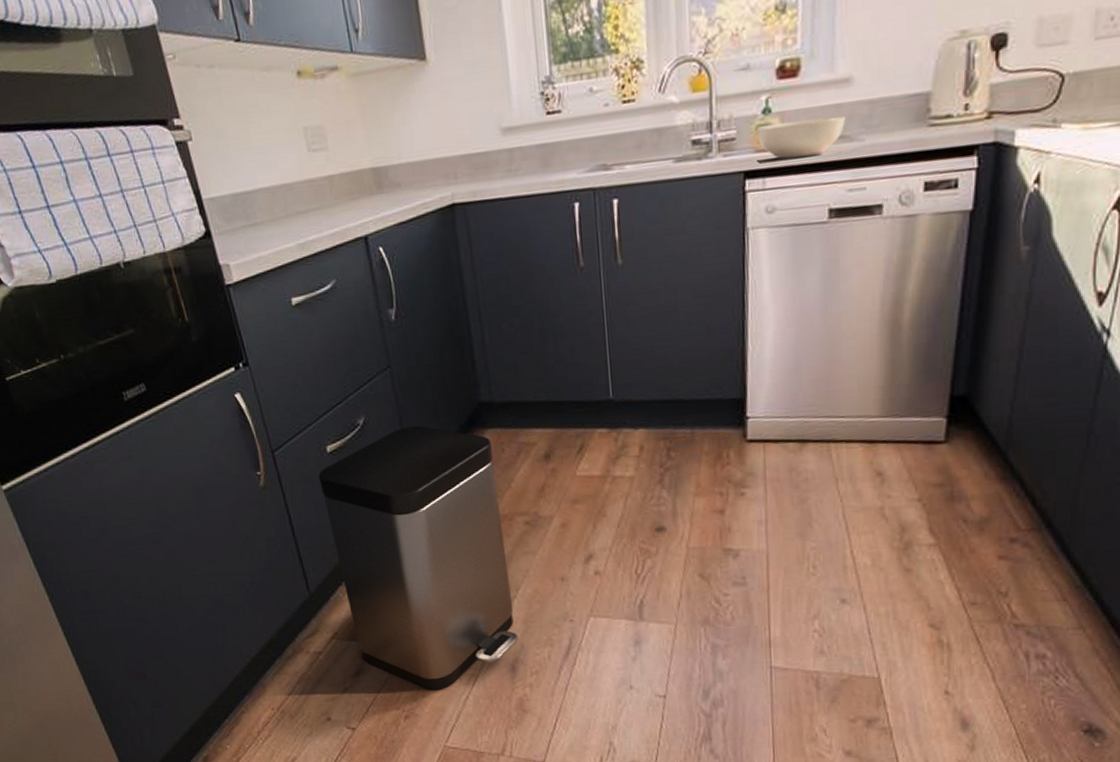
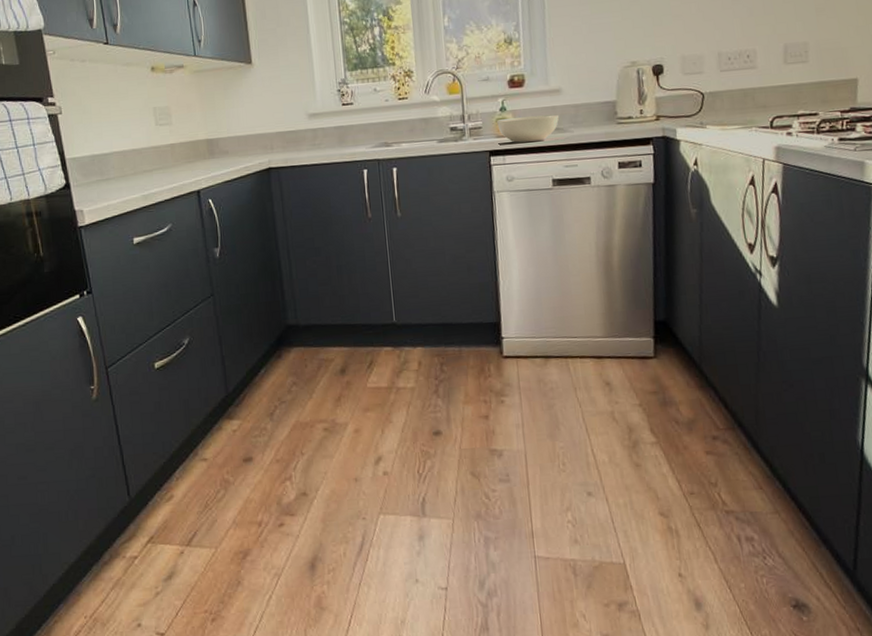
pedal bin: present [318,425,518,691] -> none [146,344,317,592]

